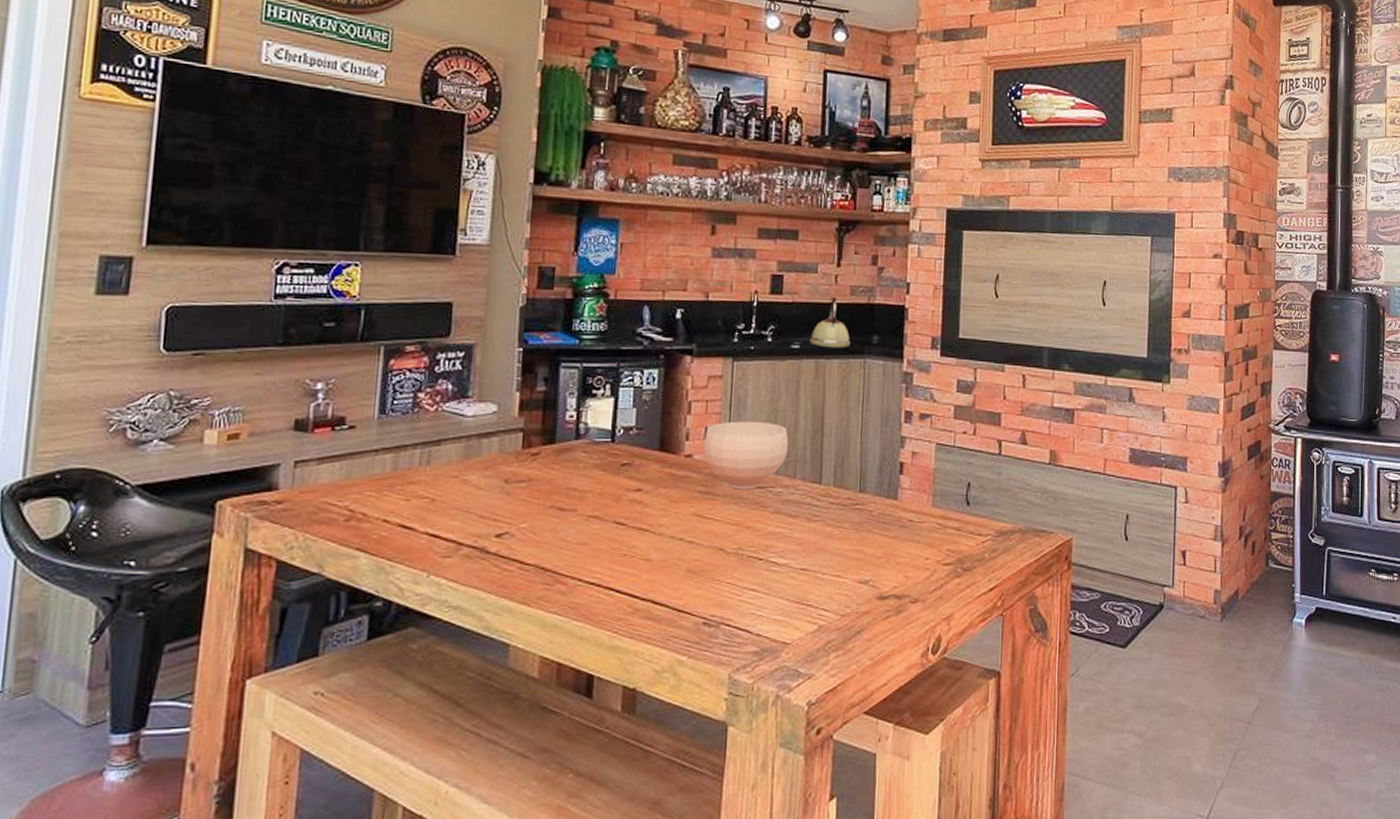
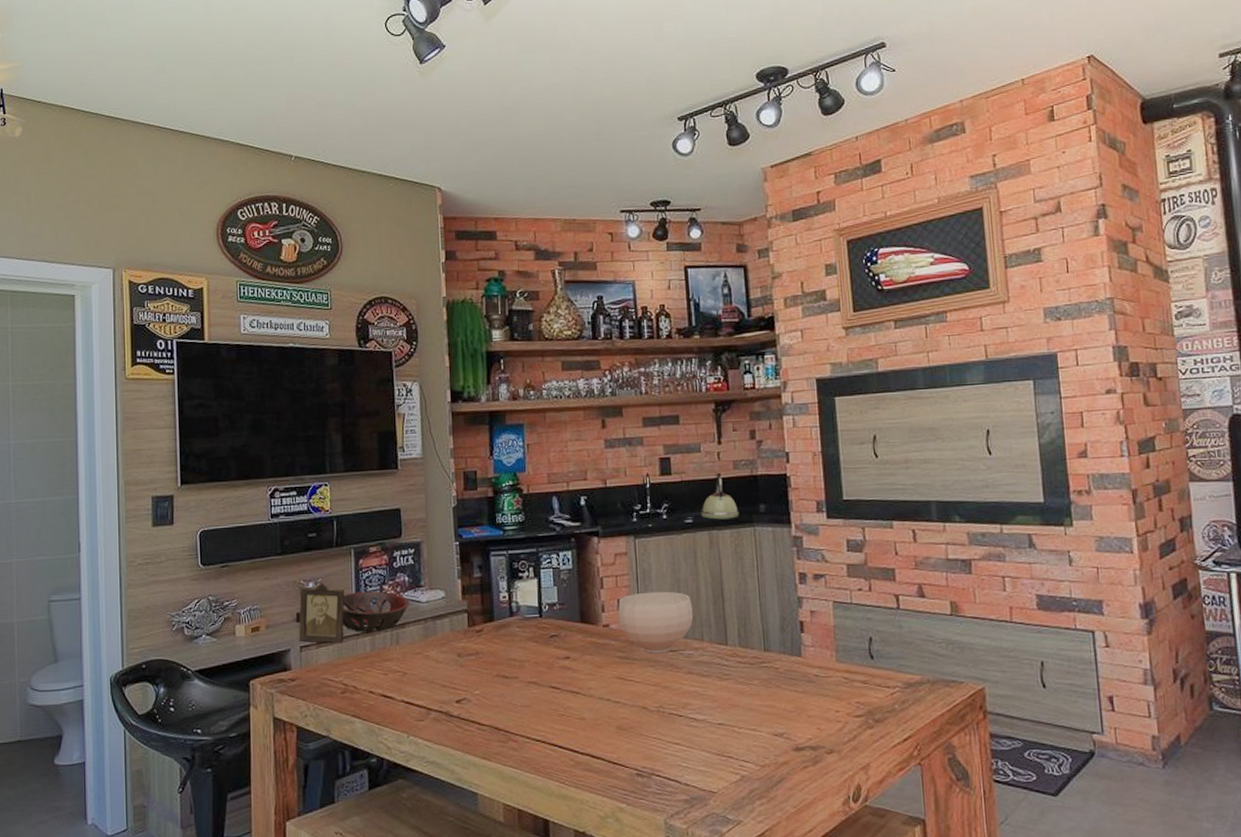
photo frame: none [293,384,366,461] -> present [298,583,345,644]
decorative bowl: none [357,398,451,448] -> present [342,591,410,632]

